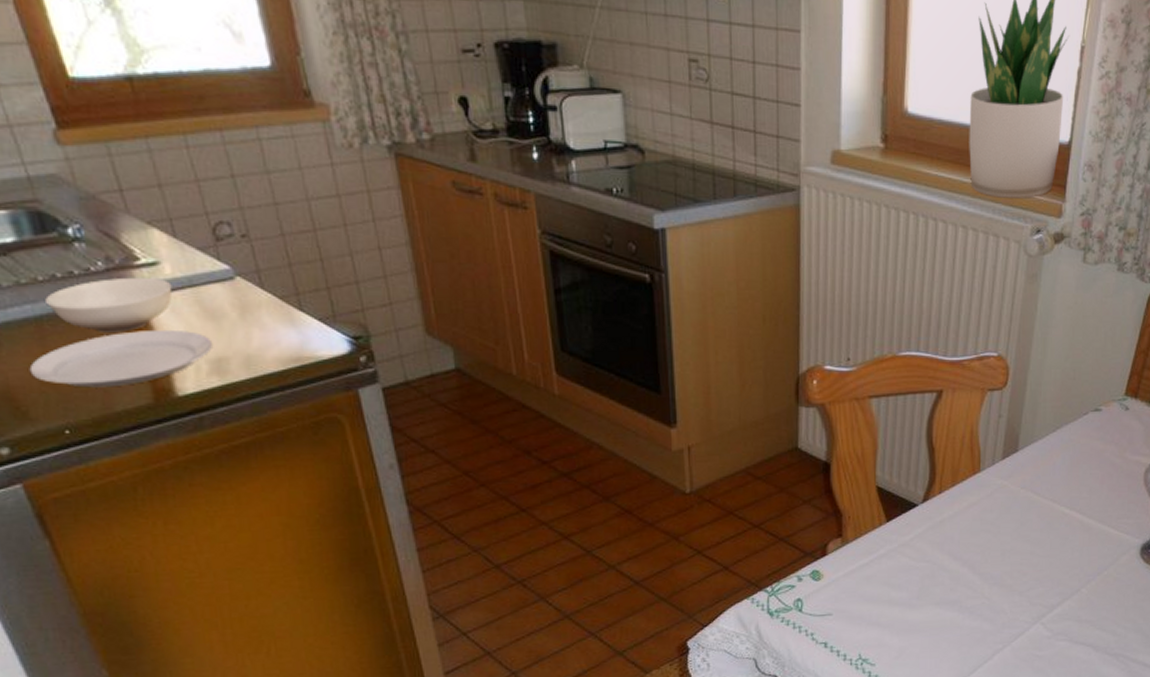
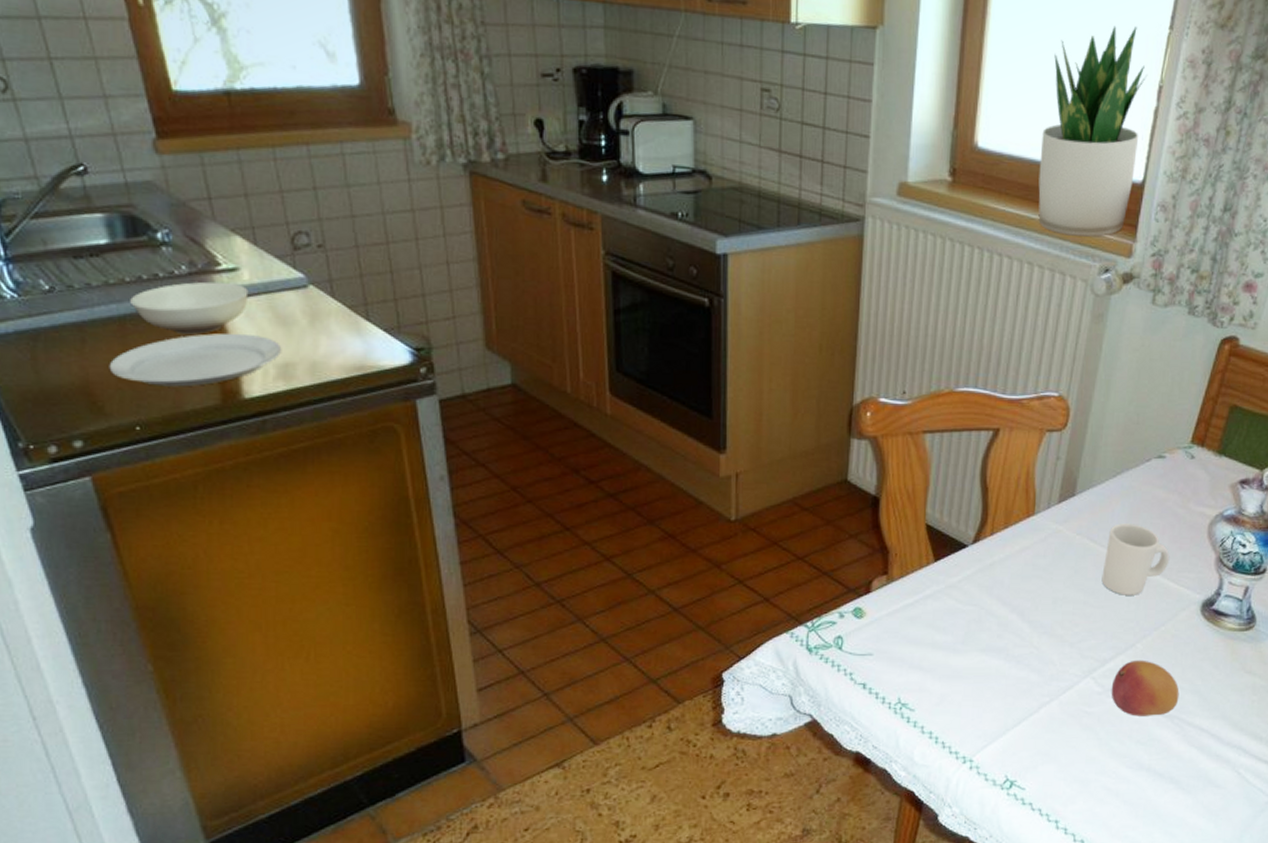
mug: none [1046,475,1109,544] -> present [1101,523,1170,595]
fruit: none [1059,603,1123,657] -> present [1111,660,1180,716]

